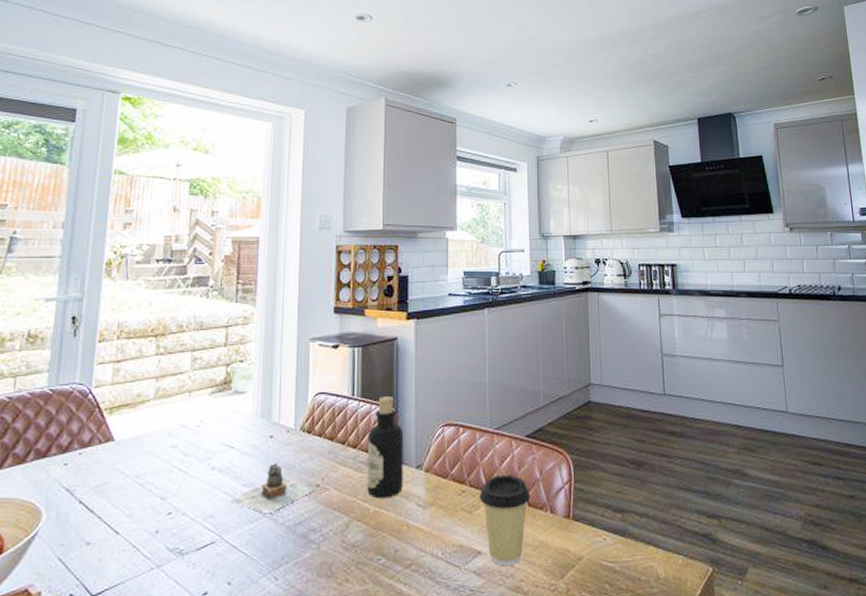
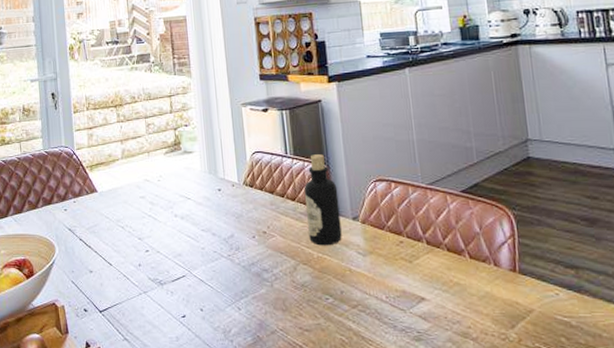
teapot: present [230,462,316,513] -> none [193,211,263,254]
coffee cup: present [478,474,531,566] -> none [417,227,472,313]

